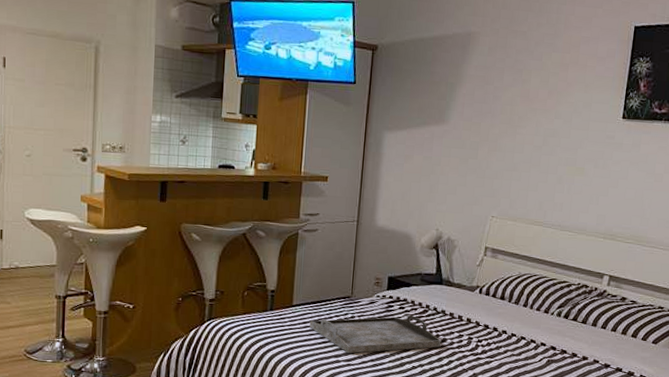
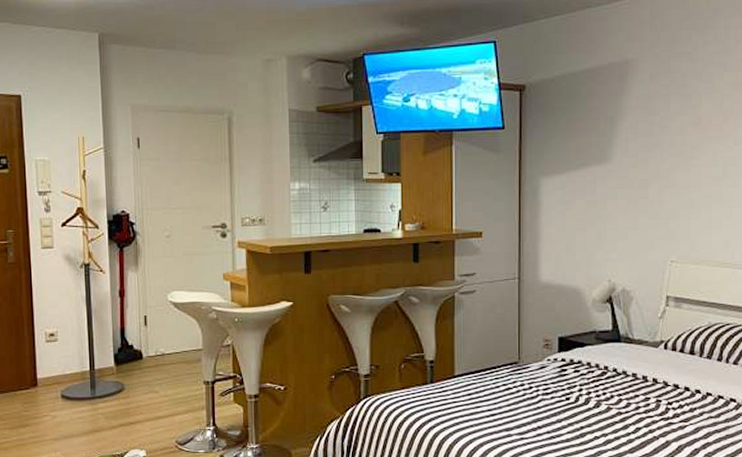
serving tray: present [309,315,442,354] -> none [474,379,625,426]

